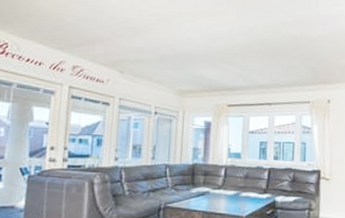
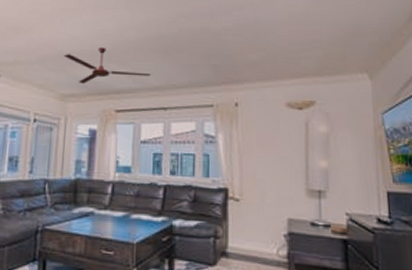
ceiling fan: none [181,49,258,81] -> present [64,47,150,84]

